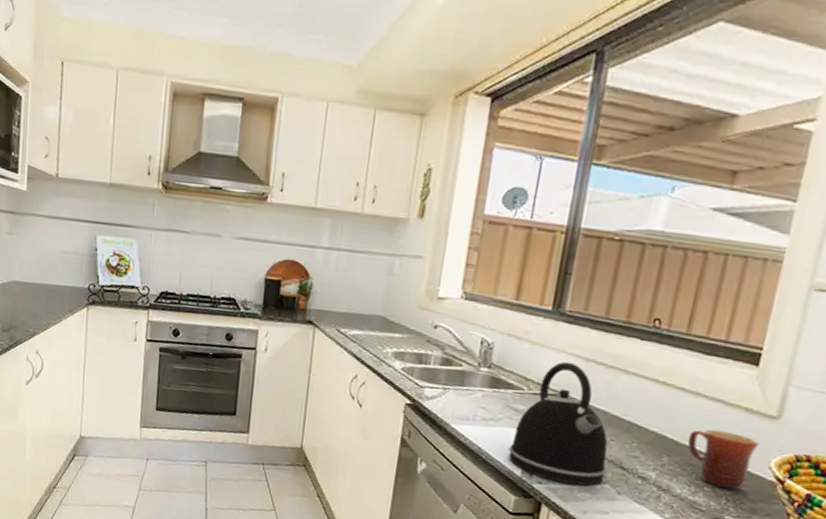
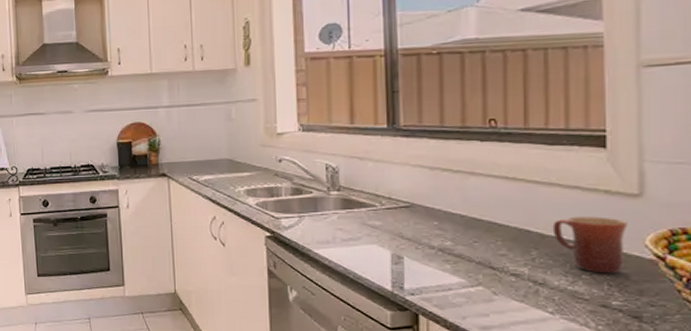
kettle: present [508,361,608,486] -> none [374,173,477,291]

